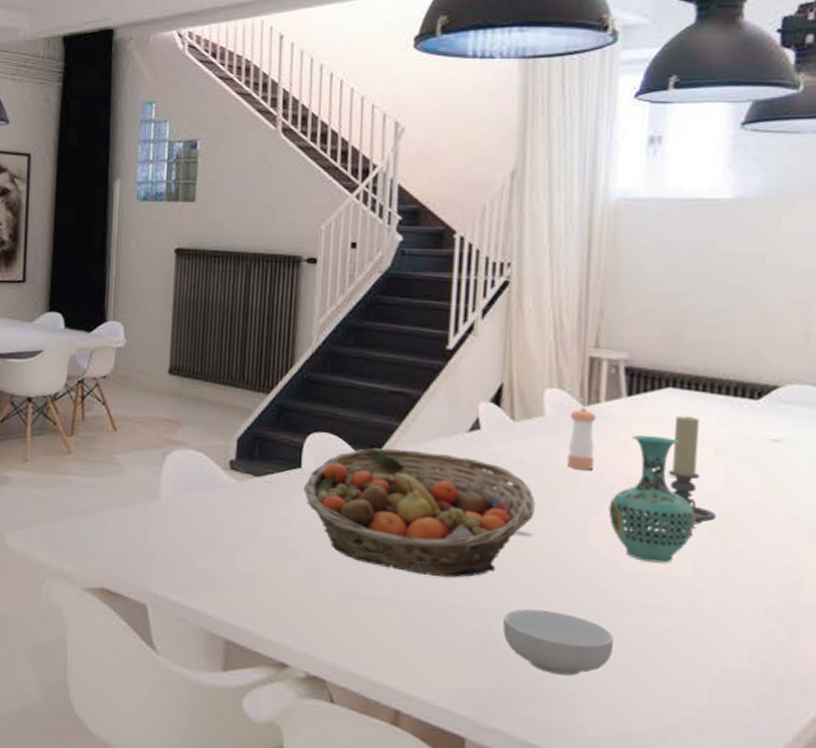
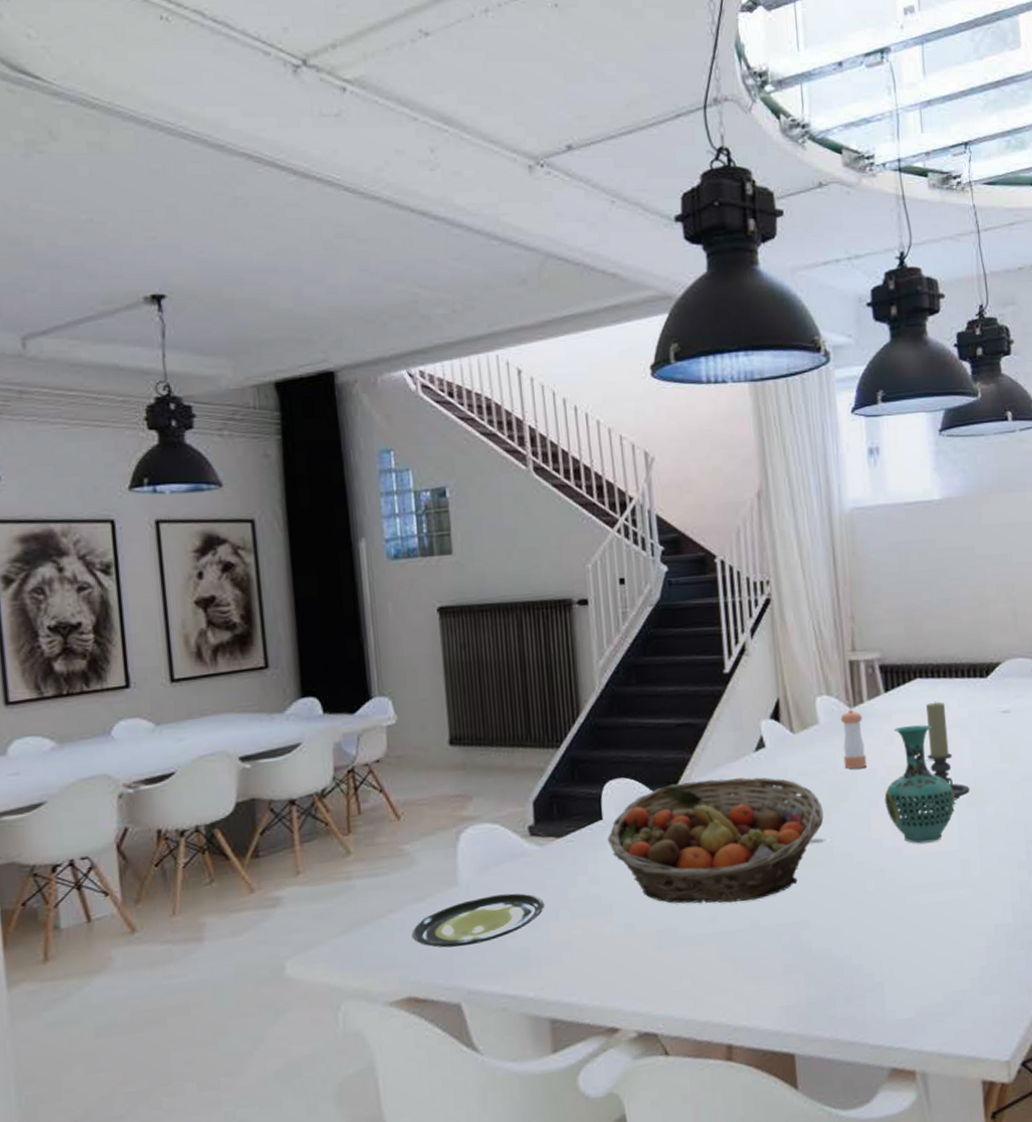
plate: none [112,515,235,556] -> present [411,893,545,948]
cereal bowl: present [503,608,614,676] -> none [811,908,907,970]

